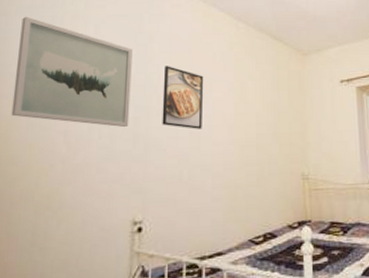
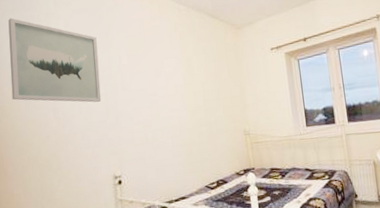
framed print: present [162,66,204,129] -> none [124,48,159,100]

